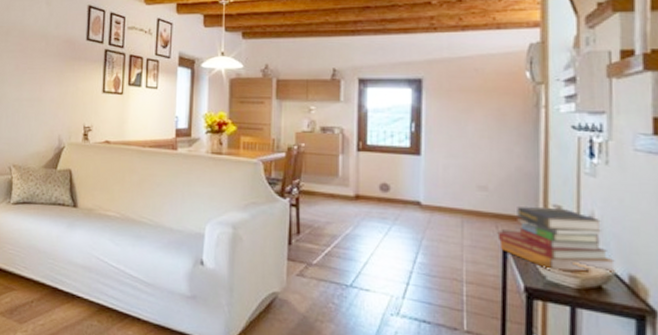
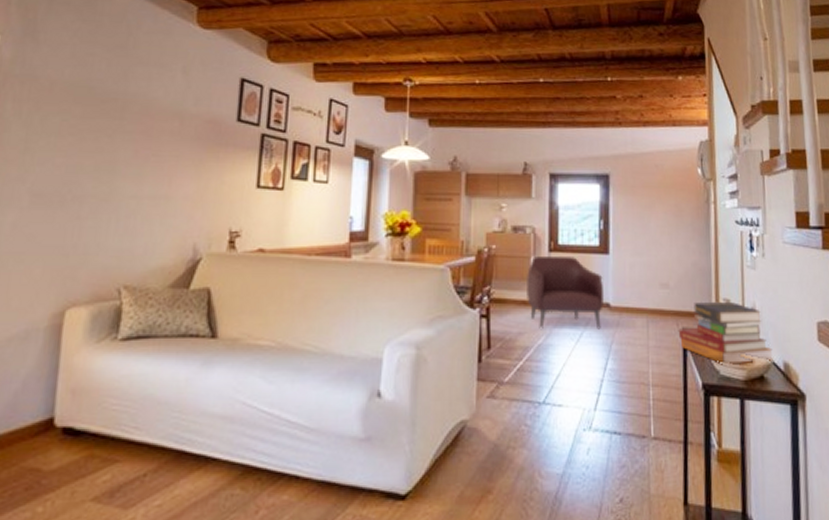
armchair: none [335,155,415,225] -> present [527,257,605,330]

